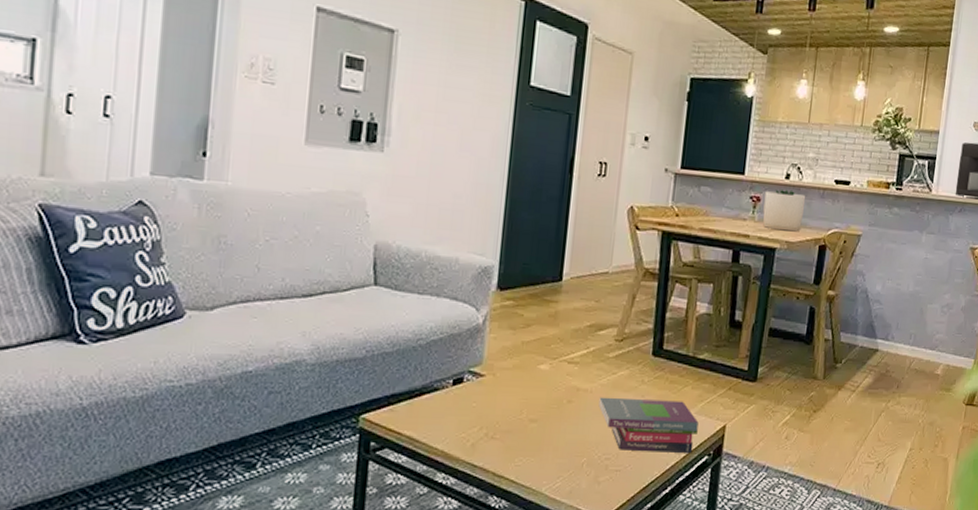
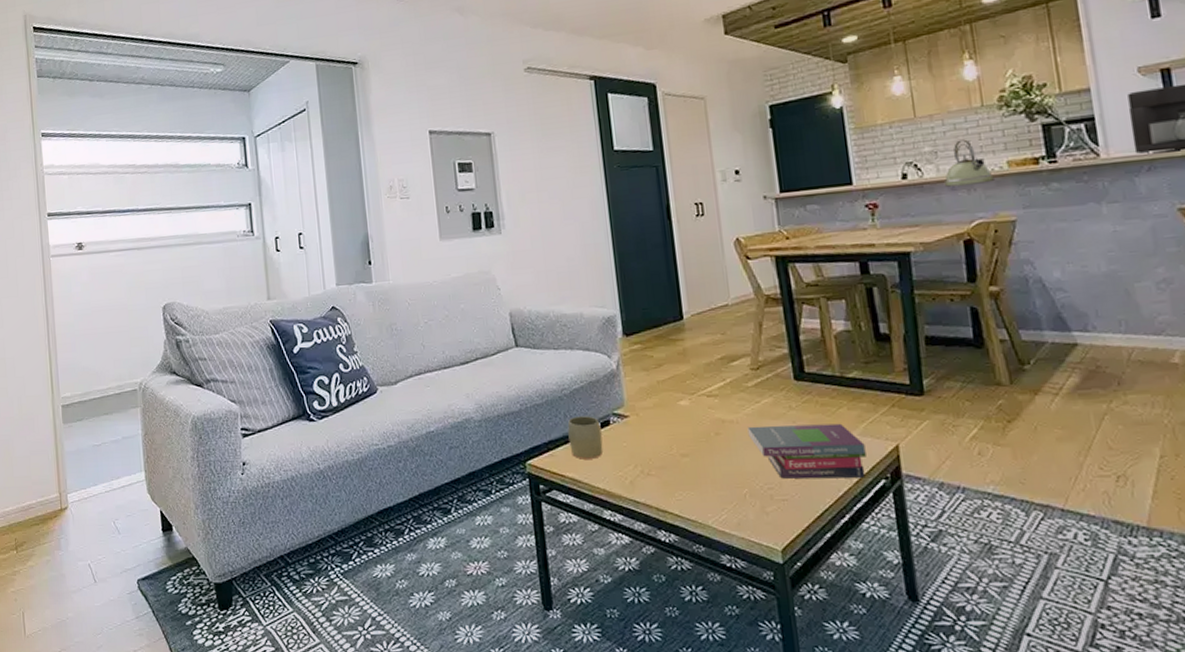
mug: none [413,370,453,418] -> present [567,416,603,459]
planter: present [763,189,806,232] -> none [882,189,936,234]
kettle: none [817,152,856,197] -> present [945,139,996,187]

